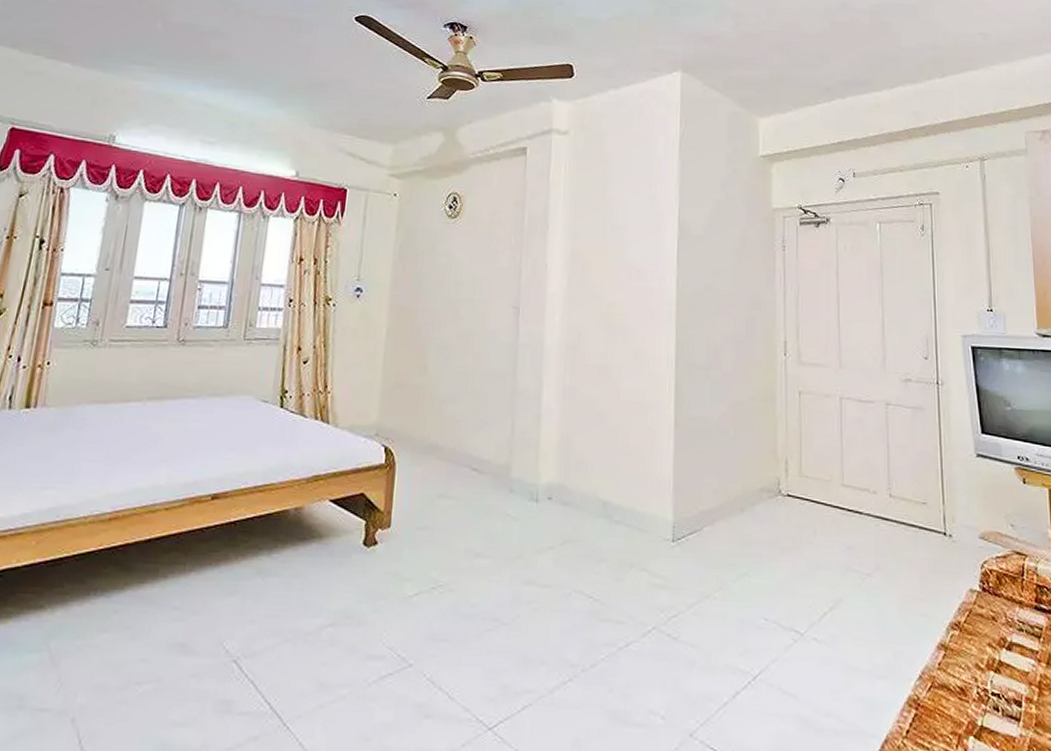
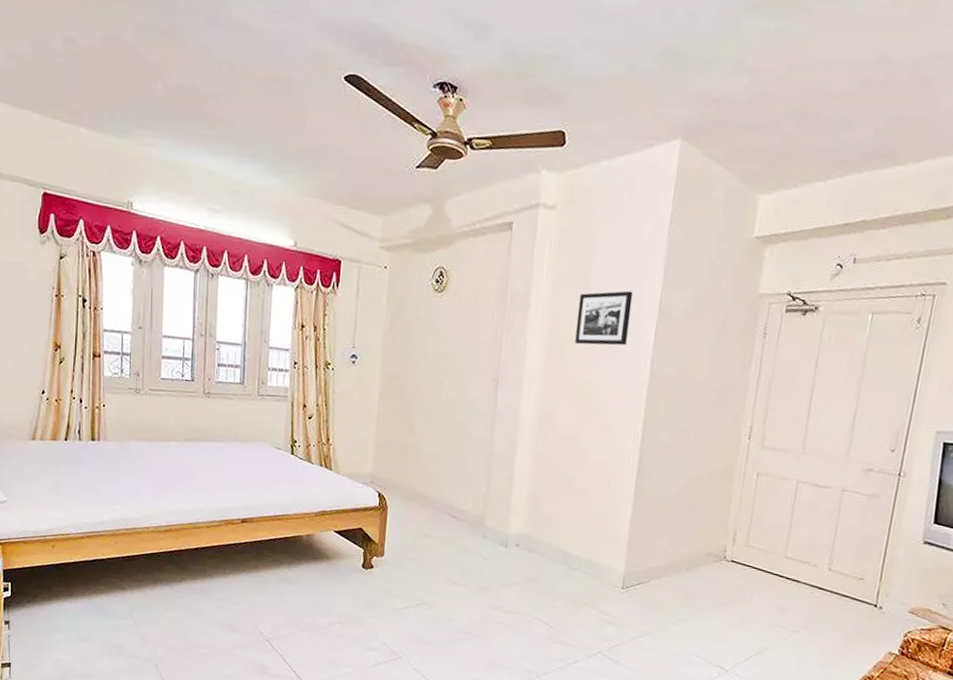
picture frame: none [597,210,652,266] -> present [575,290,633,346]

